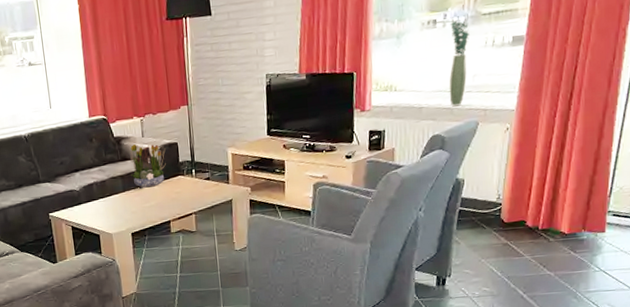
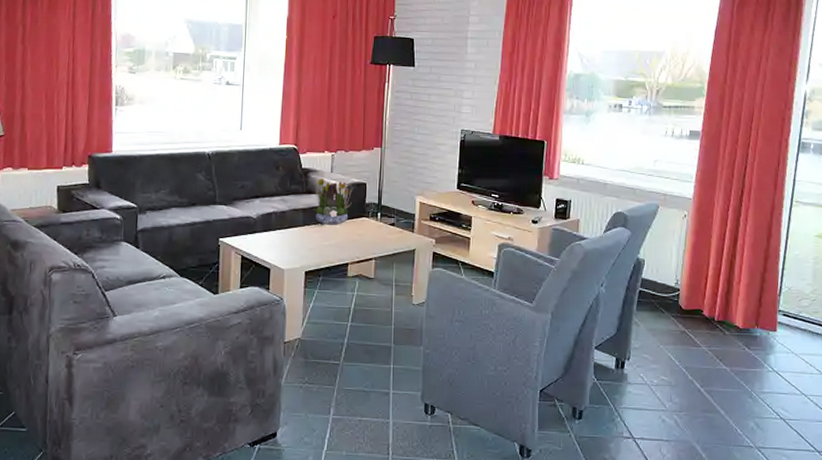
vase: present [449,17,470,106] -> none [632,106,652,186]

